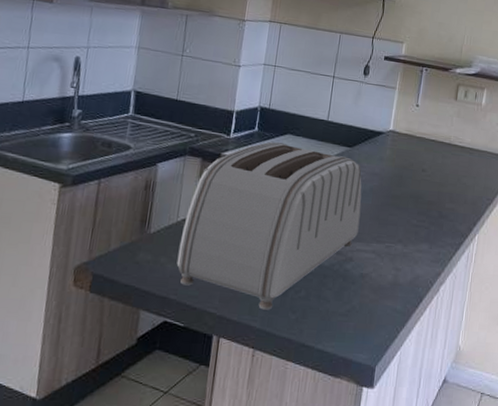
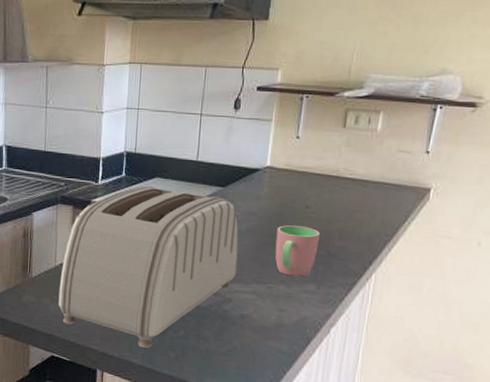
cup: none [394,186,433,237] -> present [275,225,320,277]

